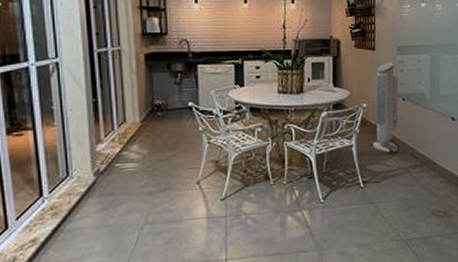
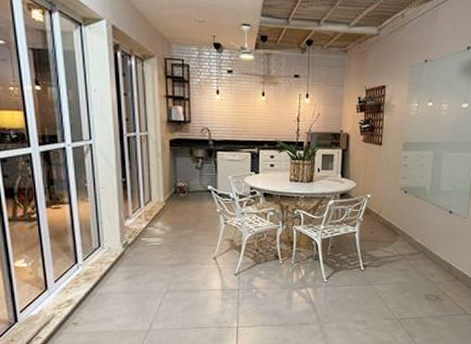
air purifier: present [373,62,399,153] -> none [375,157,402,241]

